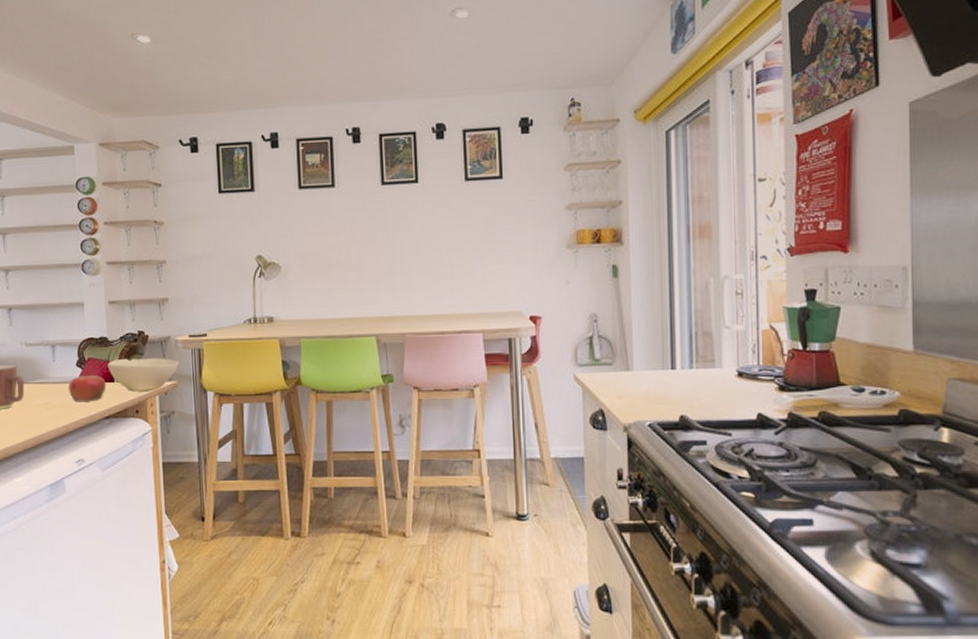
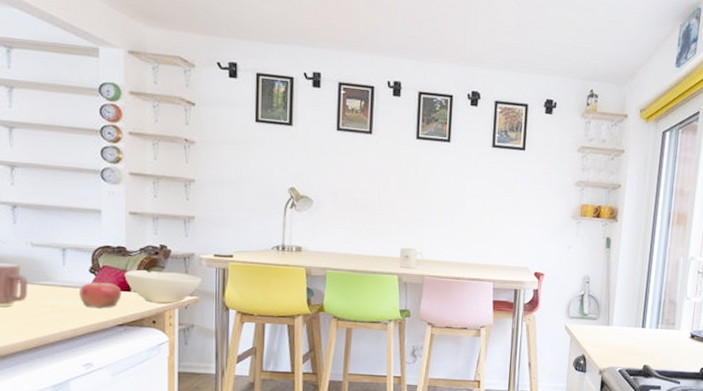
mug: none [375,304,402,327] -> present [399,247,423,268]

